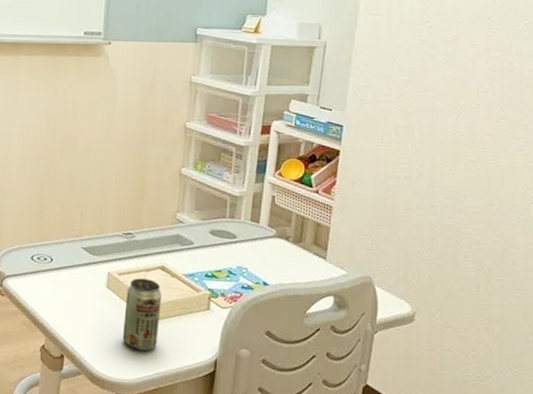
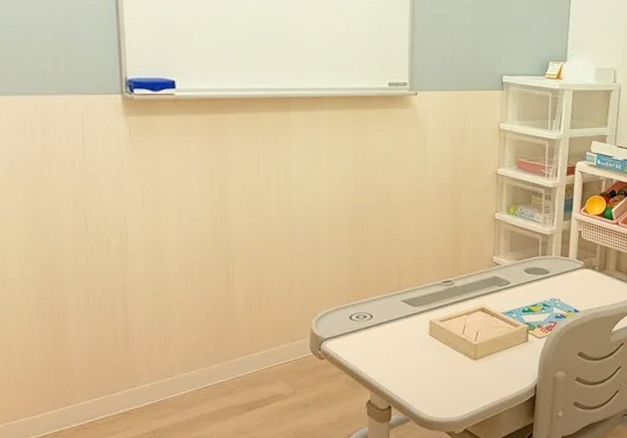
beverage can: present [122,278,163,351] -> none [447,321,484,389]

